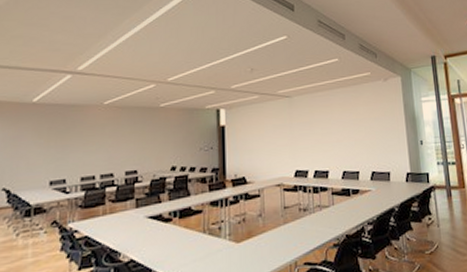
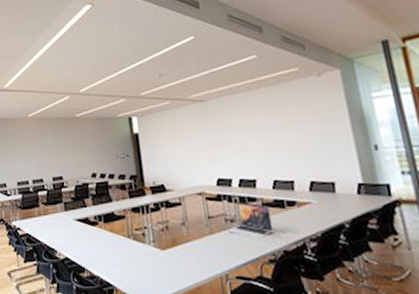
laptop: none [300,191,339,225] -> present [228,202,273,238]

